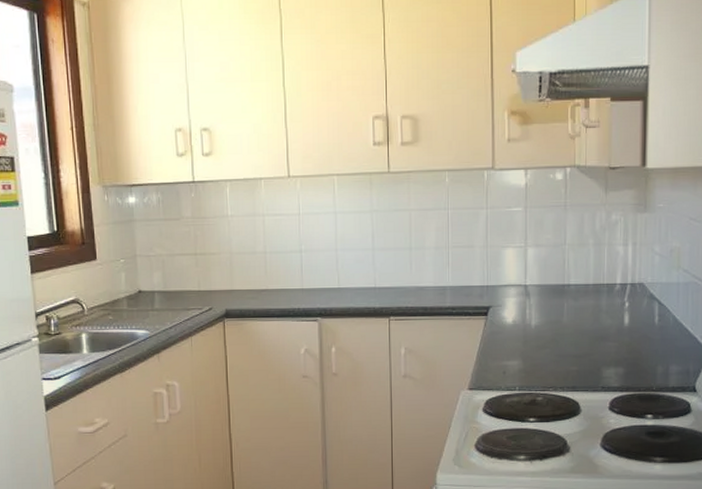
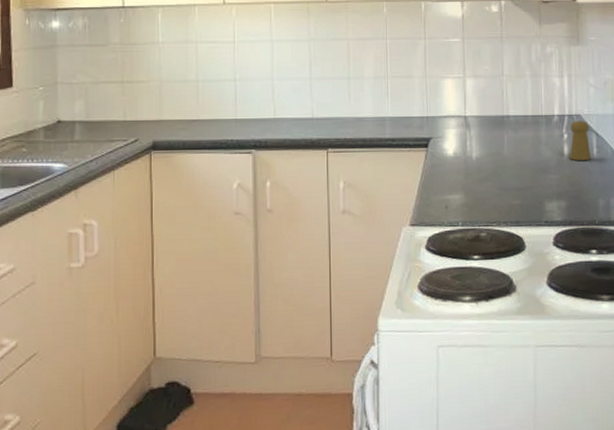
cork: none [630,289,653,329] -> present [569,121,592,161]

